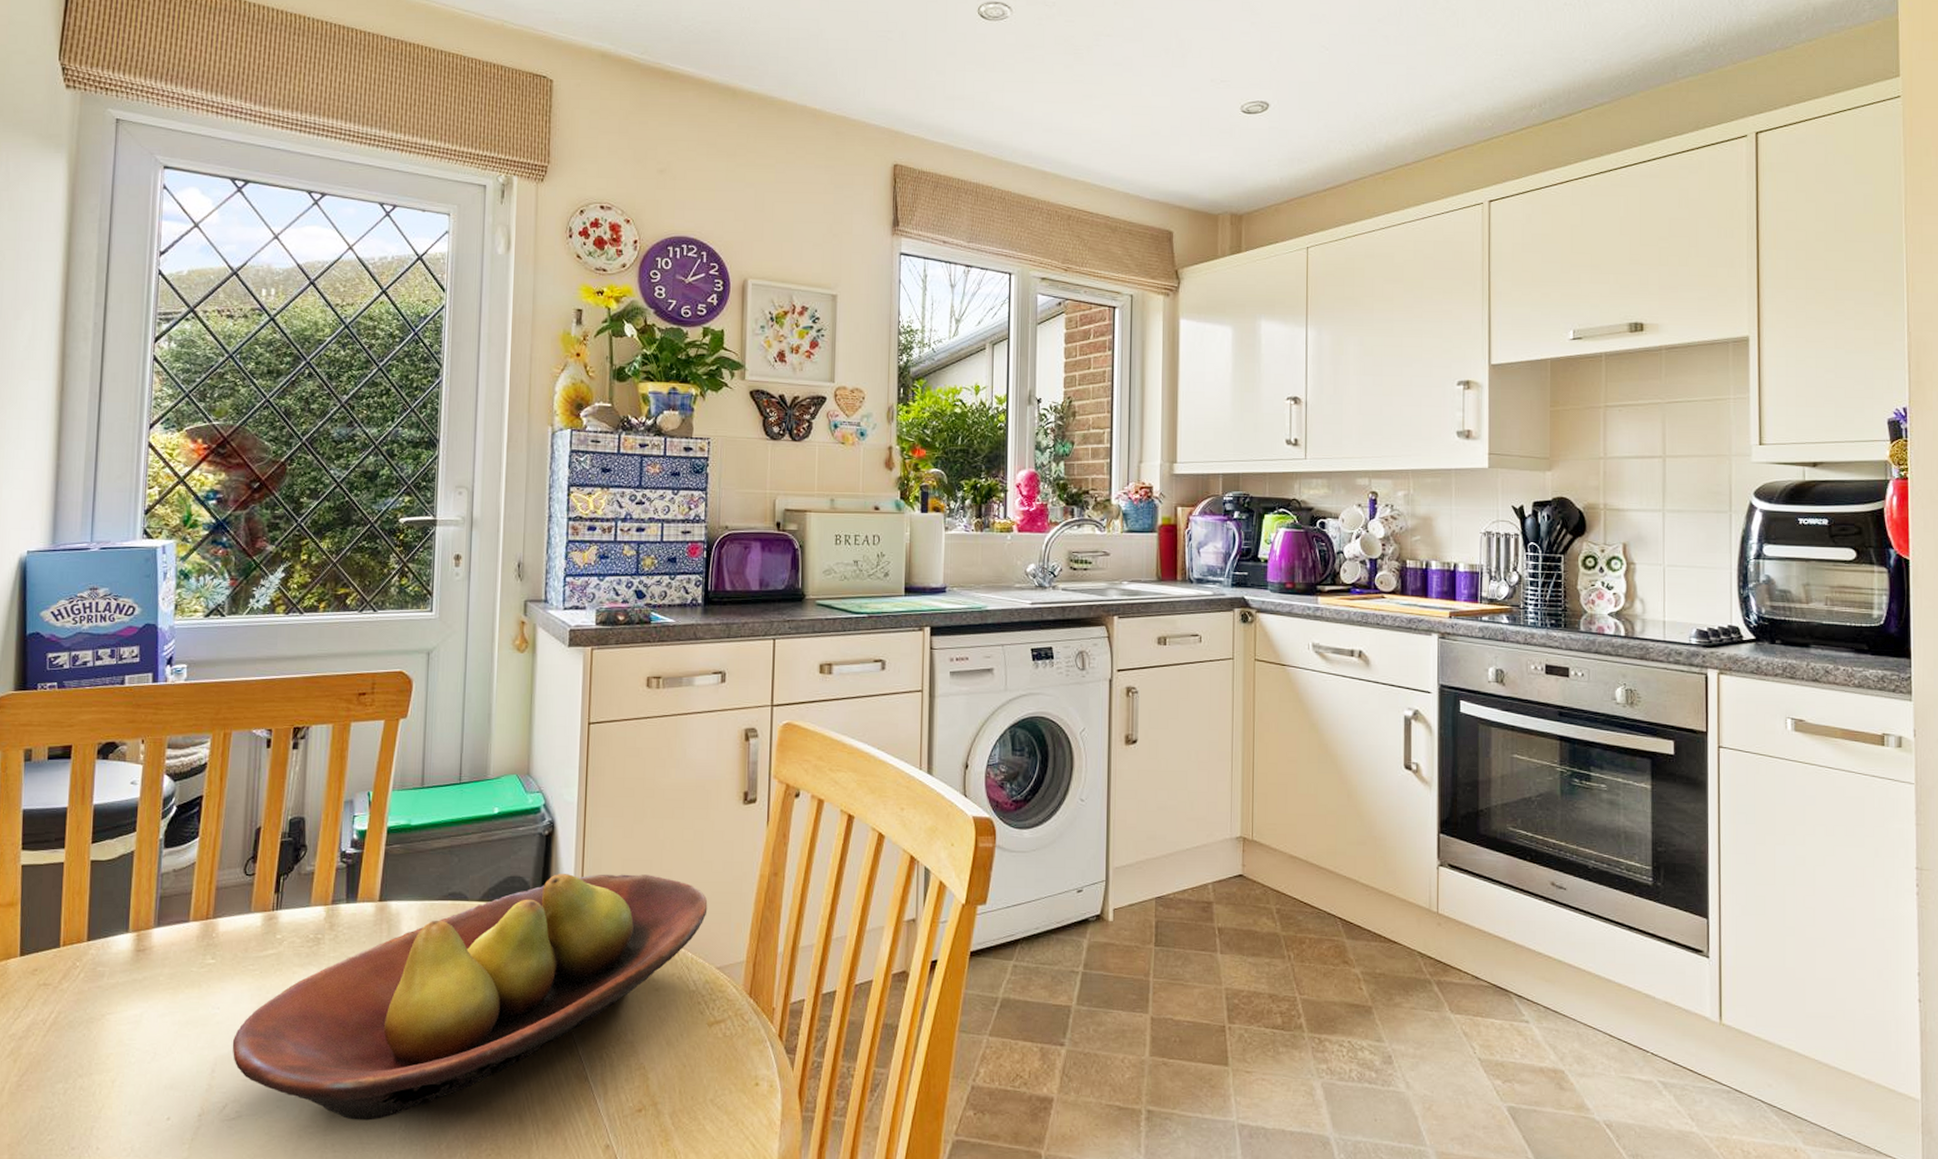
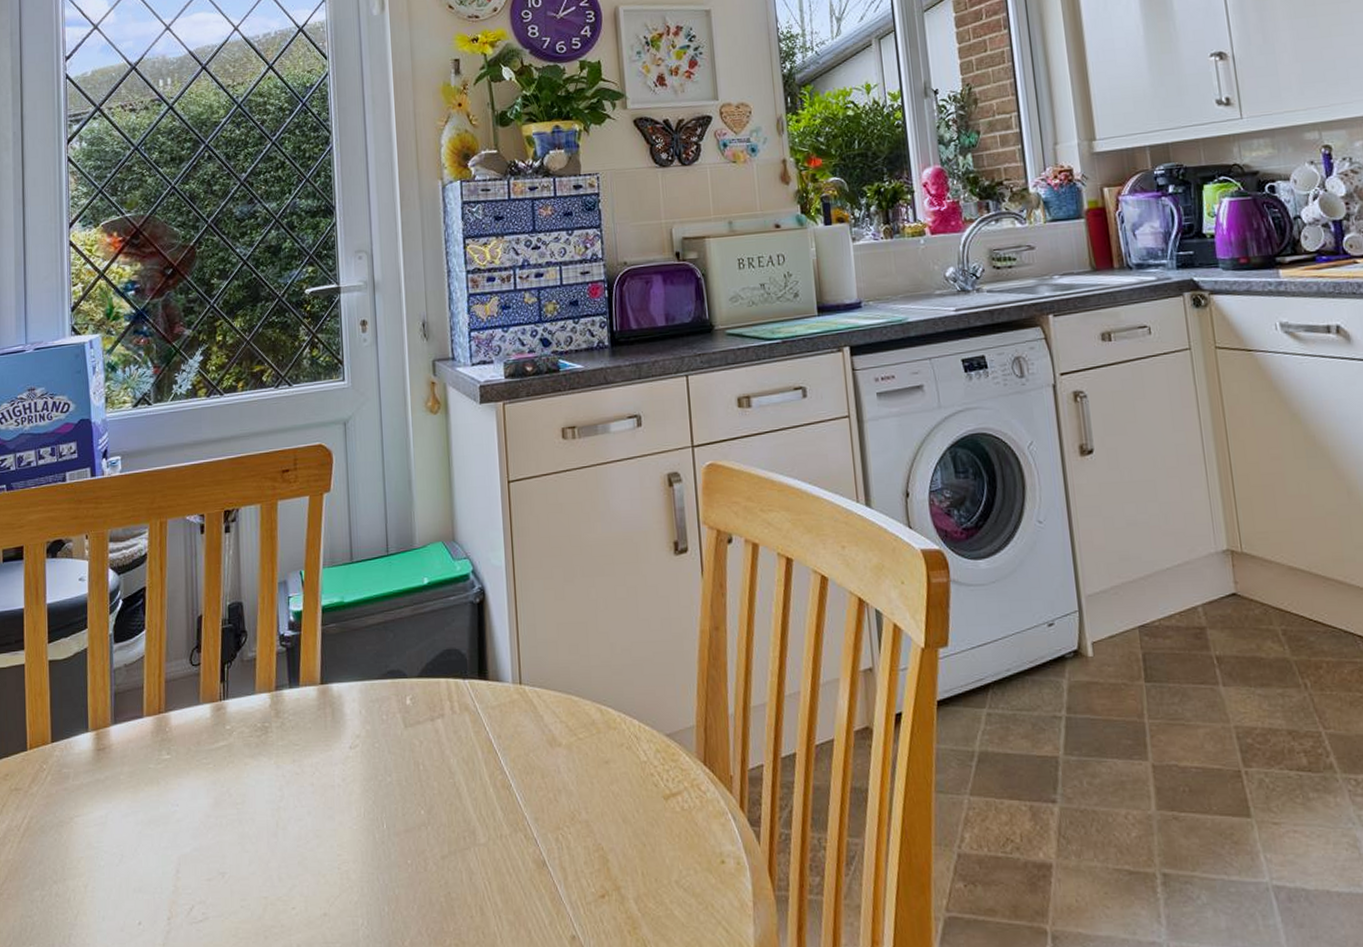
fruit bowl: present [232,874,708,1121] -> none [193,638,650,918]

